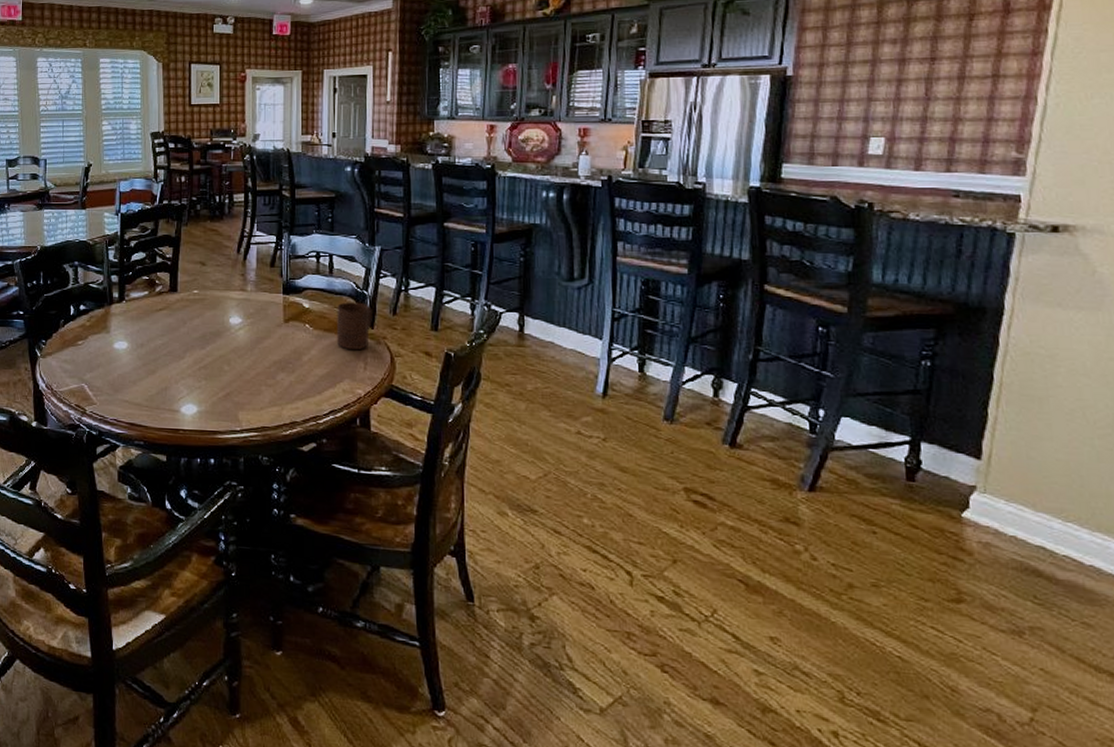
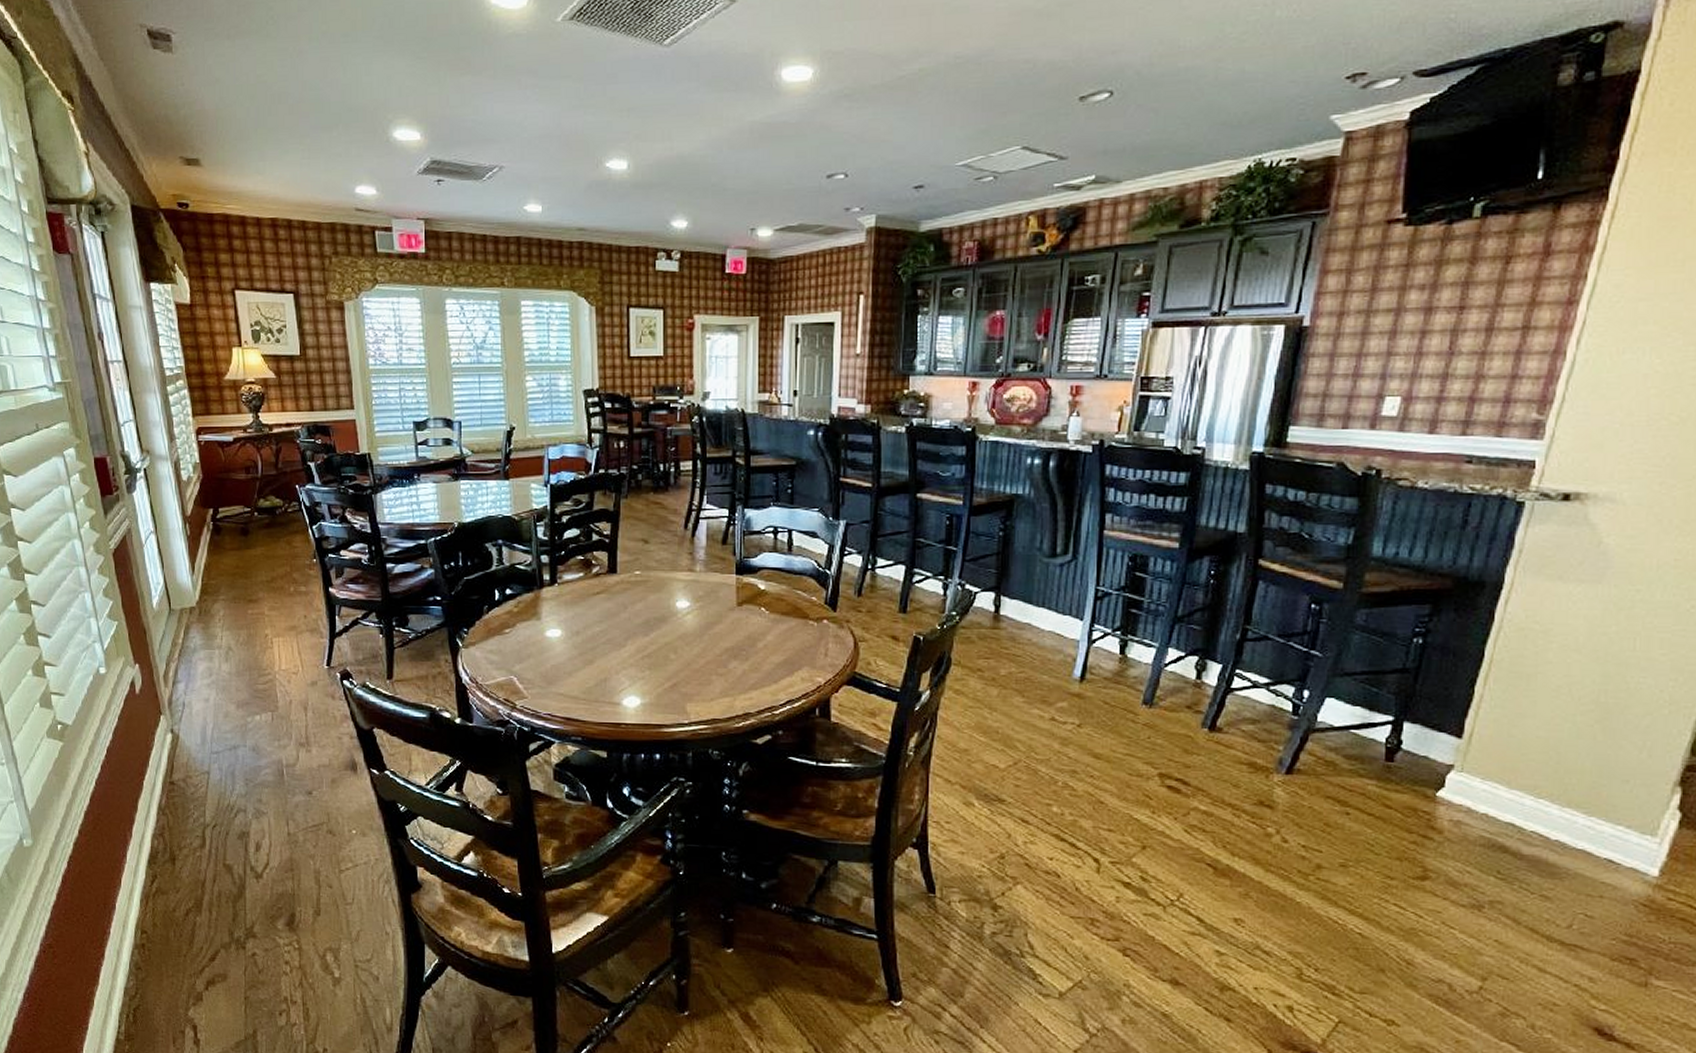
cup: present [337,302,372,351] -> none [796,582,835,635]

